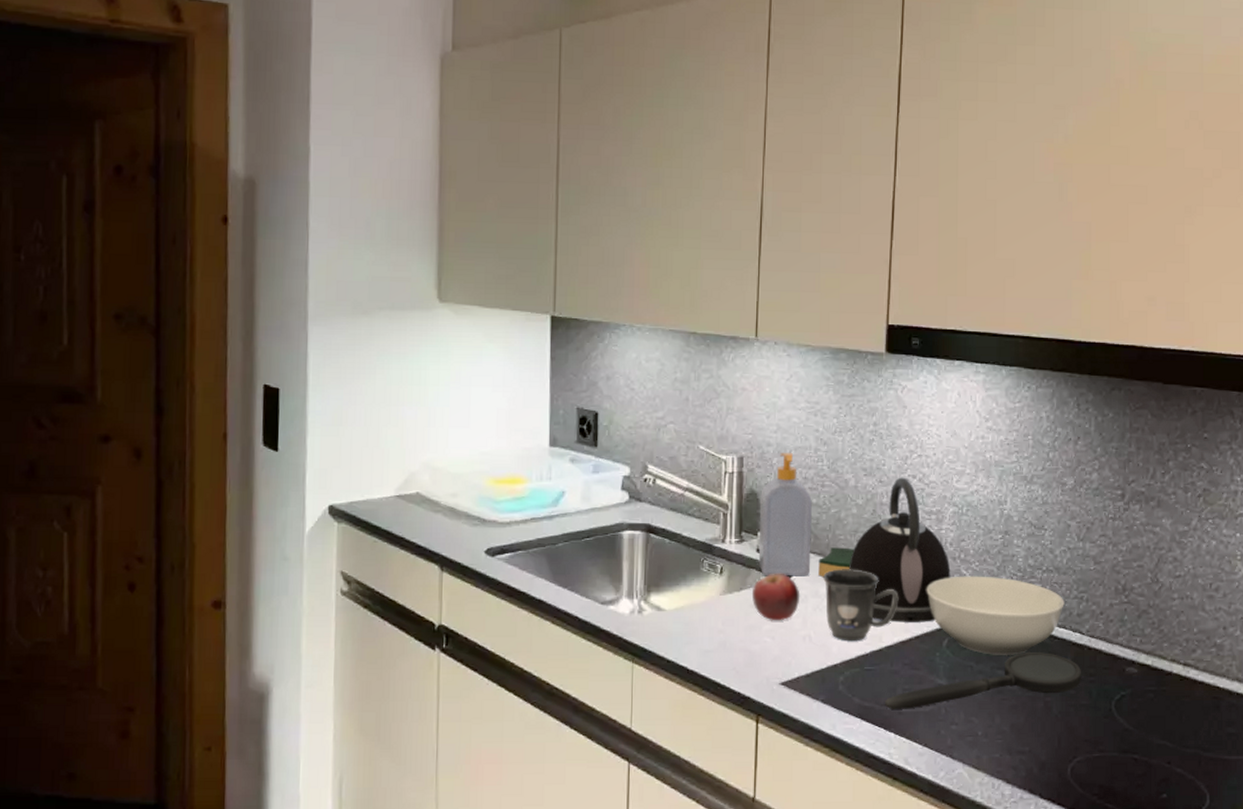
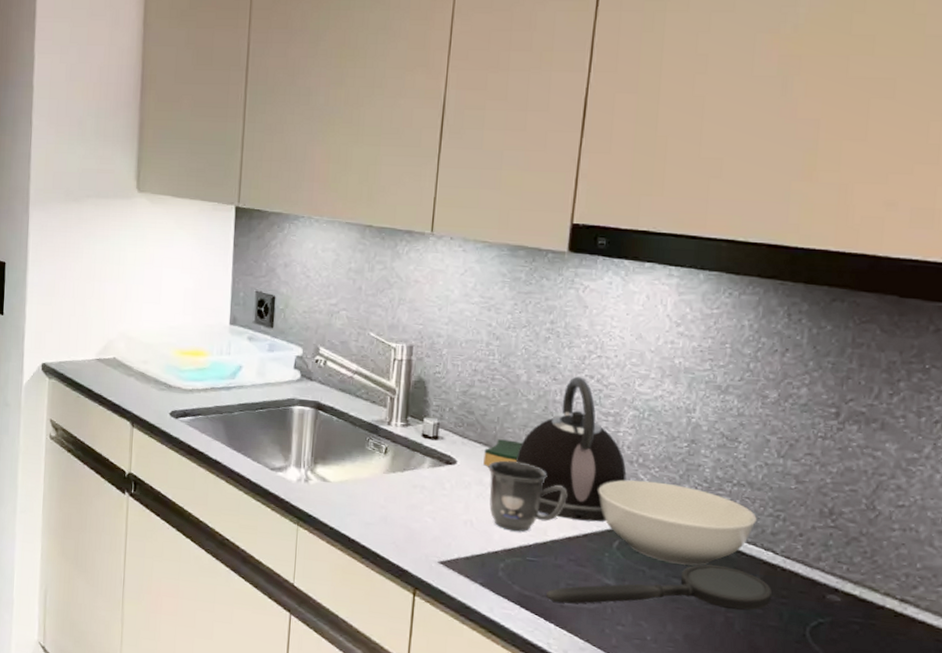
fruit: present [751,574,800,620] -> none [414,458,464,504]
soap bottle: present [758,453,812,577] -> none [423,344,481,465]

